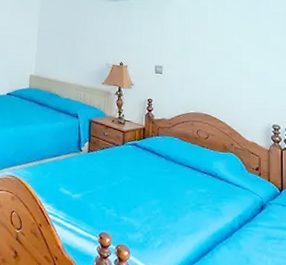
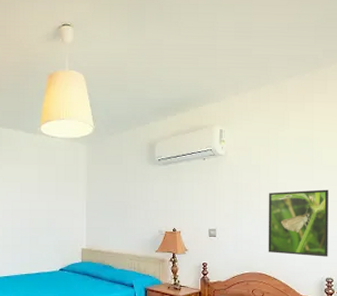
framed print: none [213,34,275,103] -> present [268,189,329,257]

